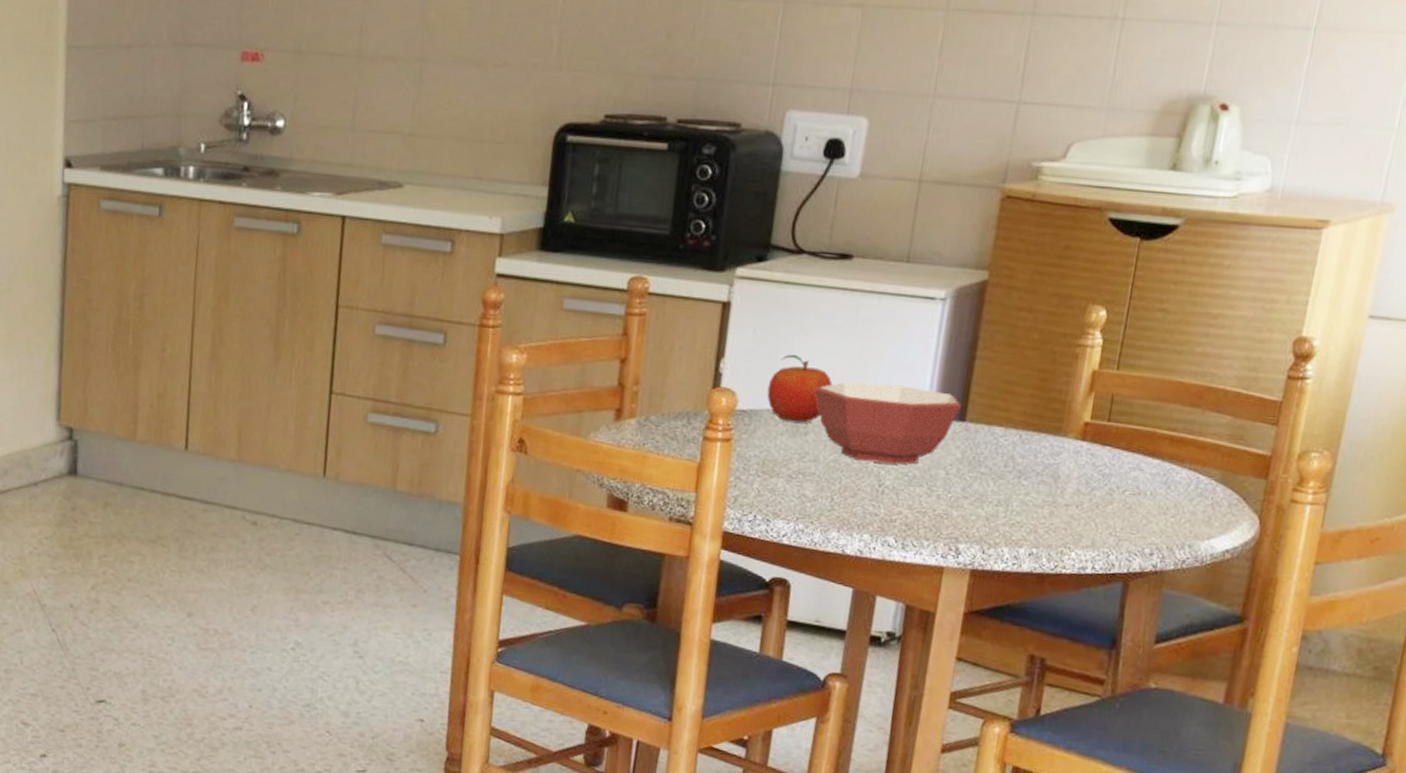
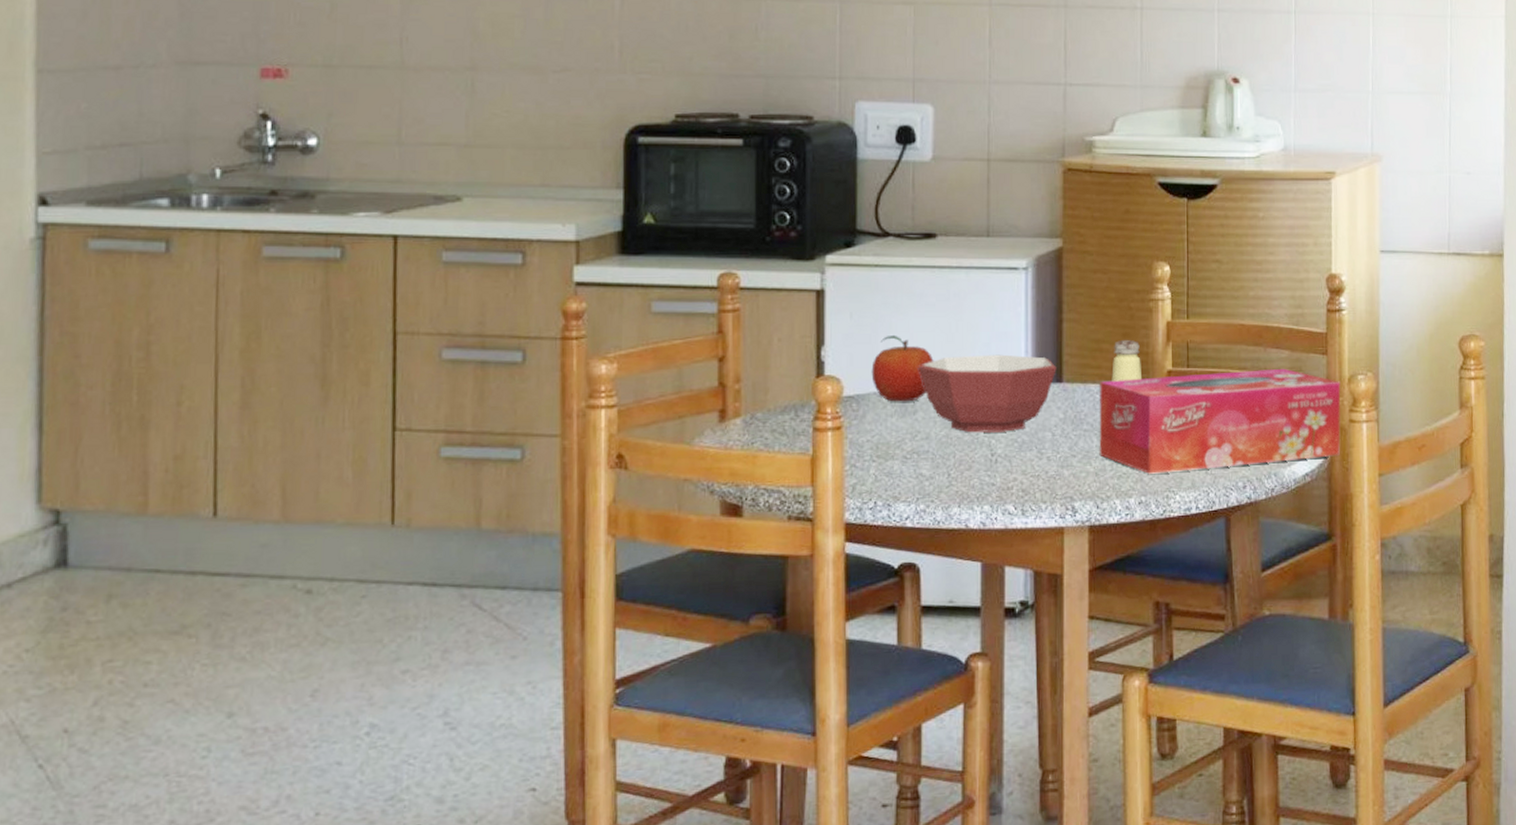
tissue box: none [993,425,1288,537] -> present [1099,368,1341,474]
saltshaker: none [1020,384,1058,429] -> present [1111,339,1141,382]

